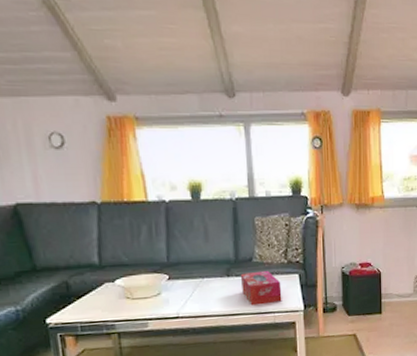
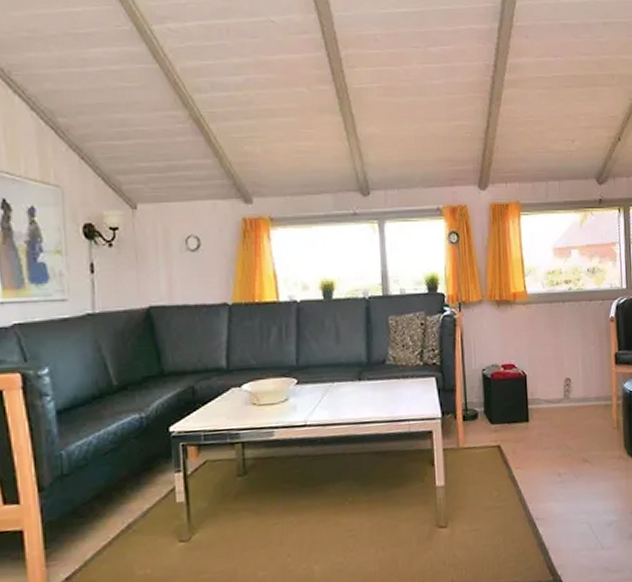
tissue box: present [240,270,282,306] -> none [372,373,418,413]

